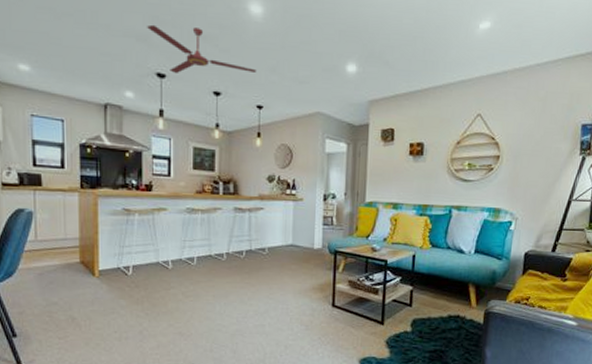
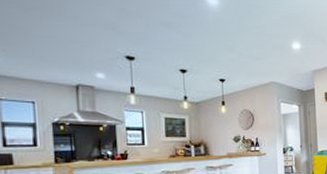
ceiling fan: present [147,24,256,74] -> none [114,15,217,57]

